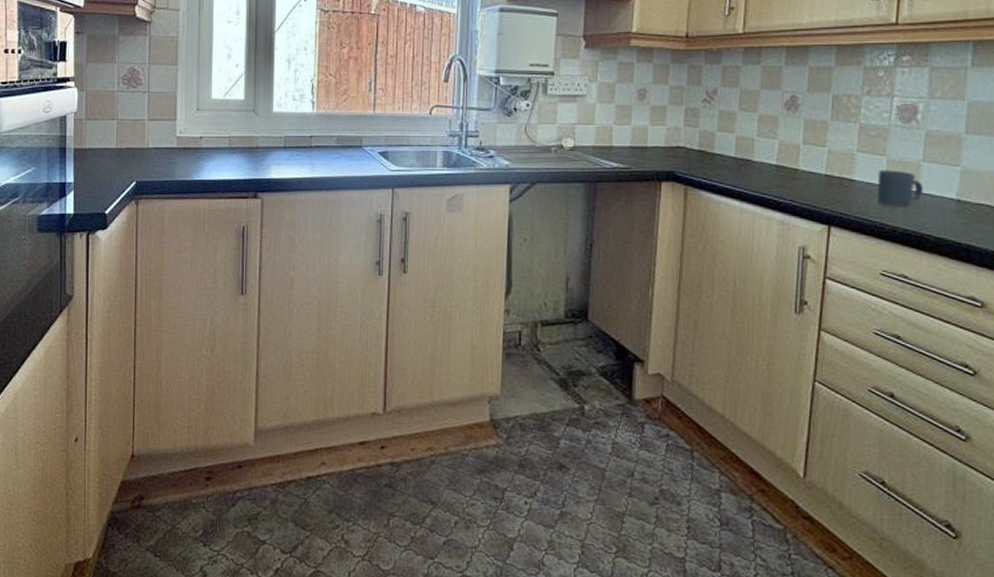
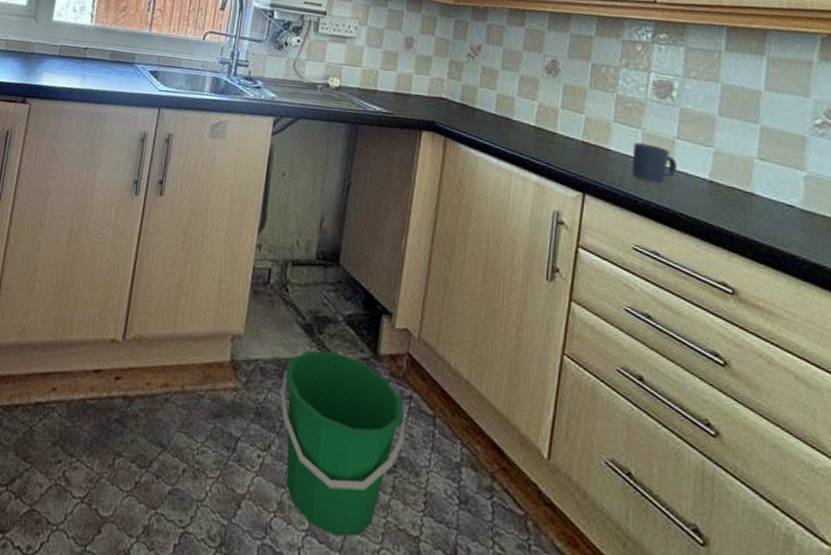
bucket: none [541,401,665,565] -> present [280,350,406,537]

